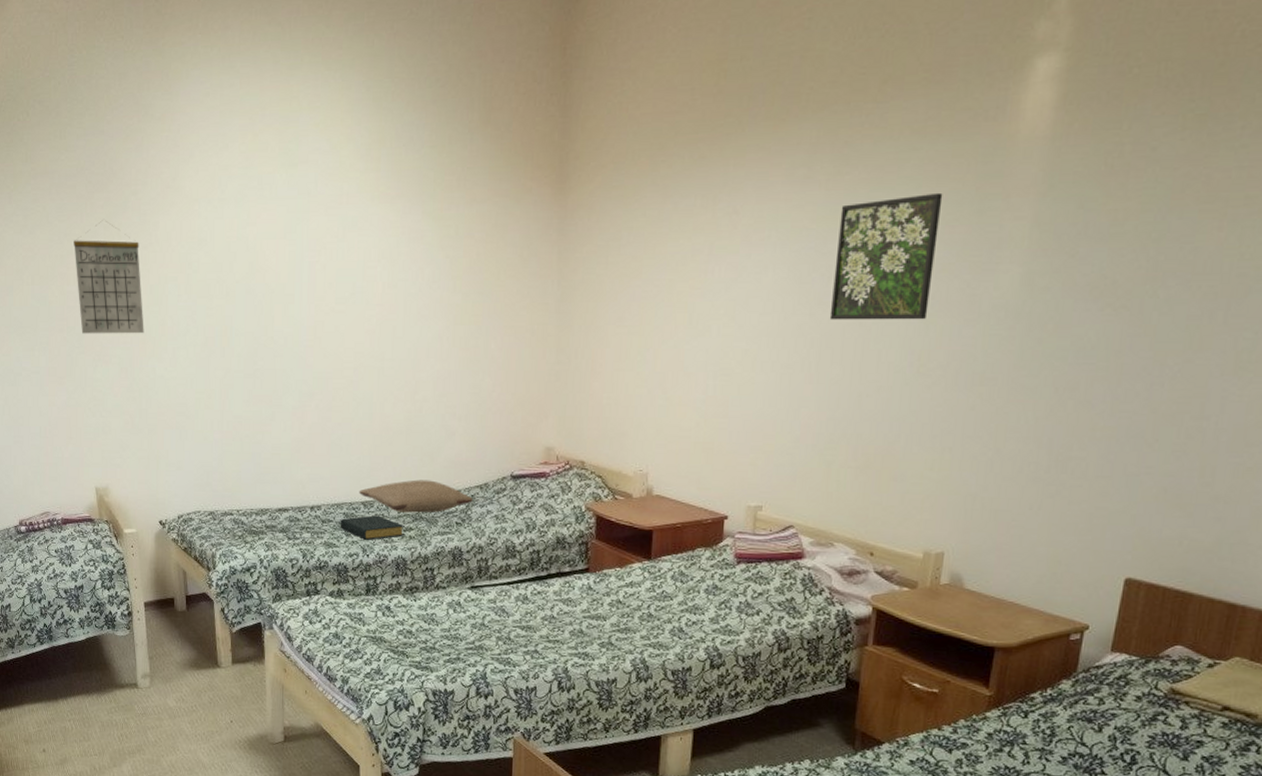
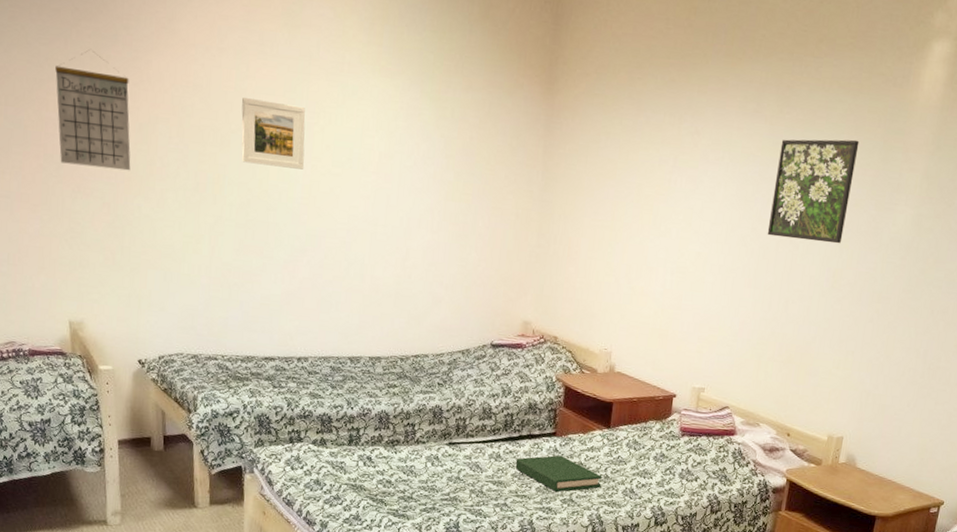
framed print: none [245,245,308,311] -> present [241,98,305,170]
hardback book: present [340,515,405,540] -> none [326,370,389,394]
pillow: present [358,479,474,513] -> none [346,340,456,373]
hardback book: none [545,593,645,635] -> present [515,455,602,492]

